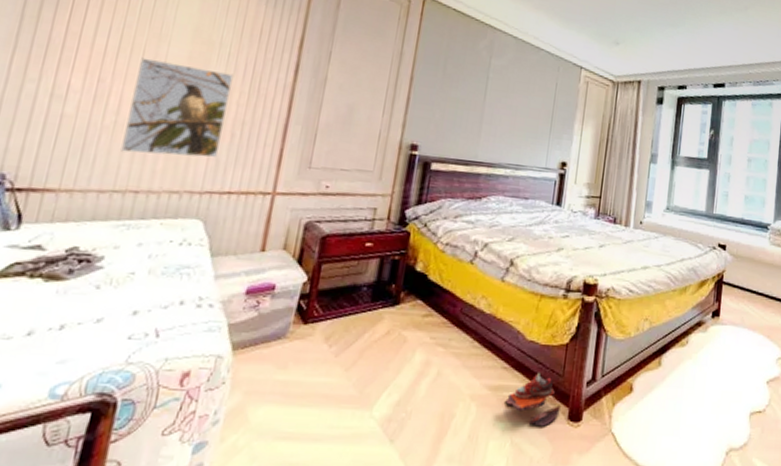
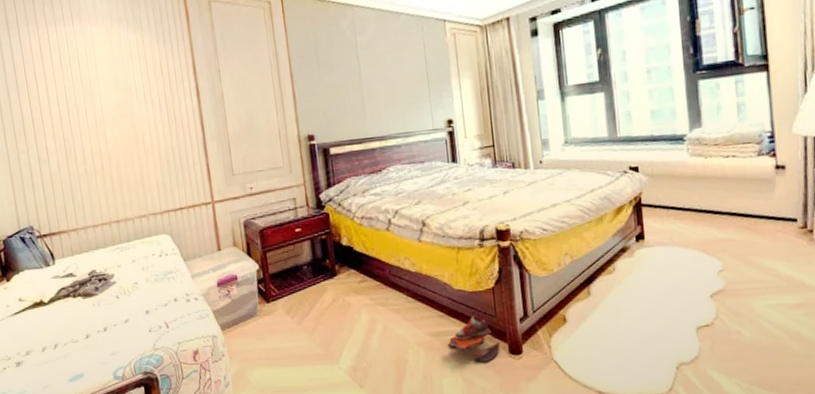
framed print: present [121,57,233,158] -> none [86,110,164,193]

